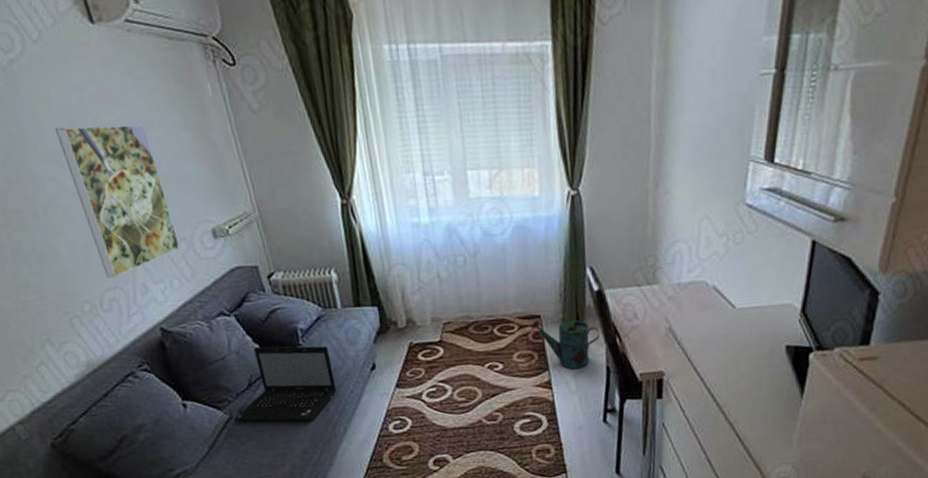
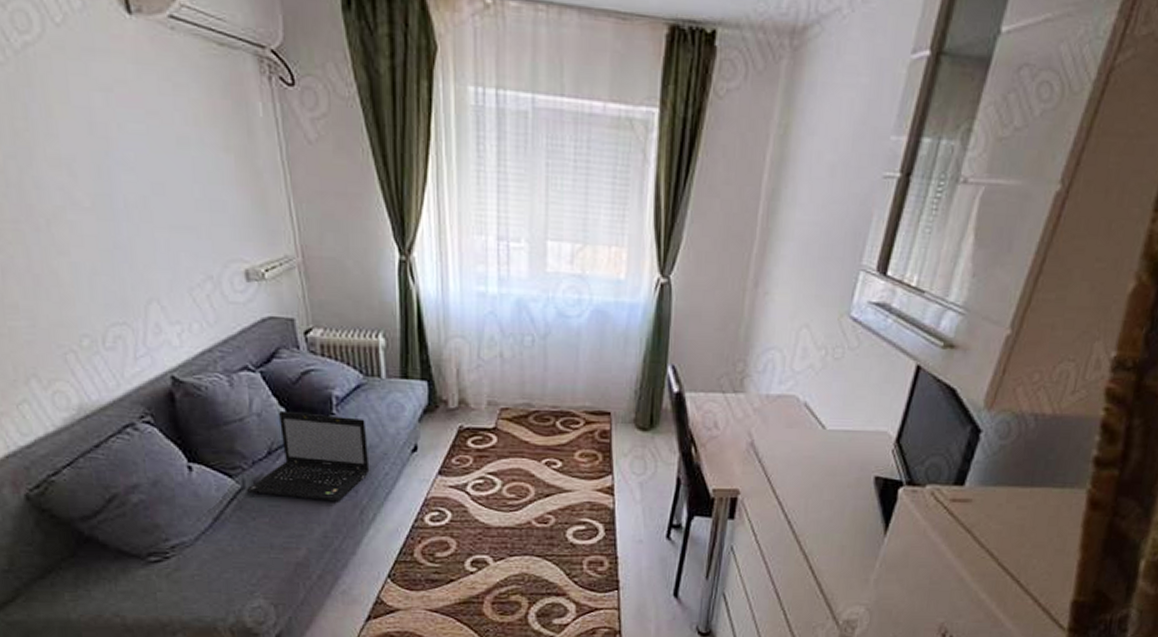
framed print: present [54,124,181,279] -> none [70,129,206,313]
watering can: present [530,319,600,370] -> none [598,417,674,477]

